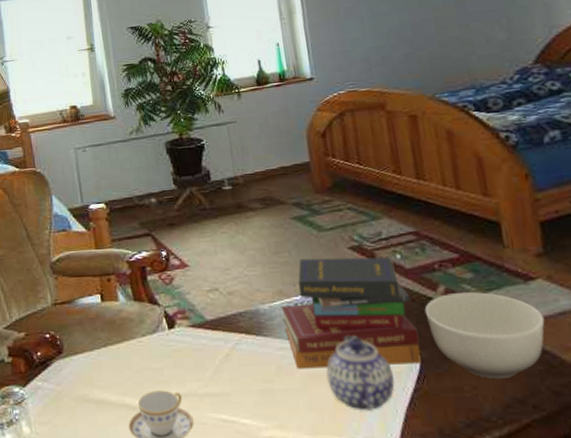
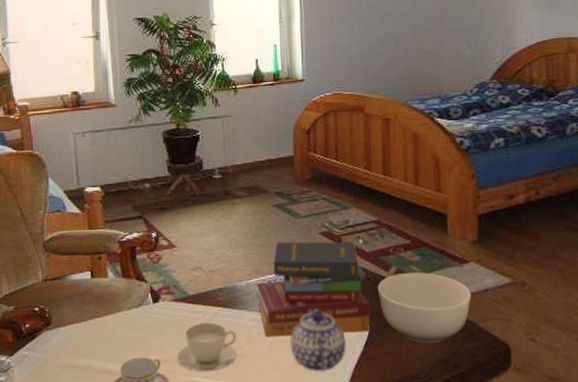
teacup: none [199,351,267,409] -> present [177,322,237,372]

